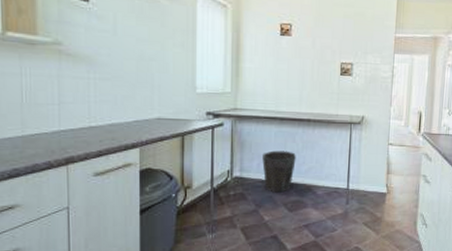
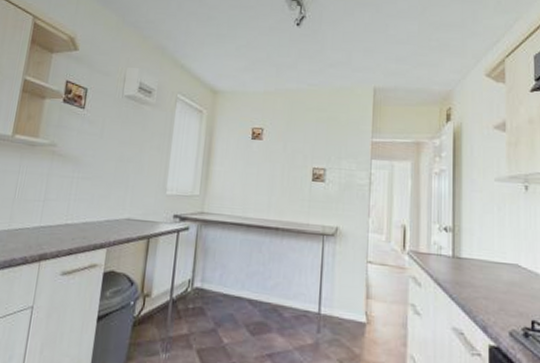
waste bin: present [262,150,296,193] -> none [225,260,262,311]

